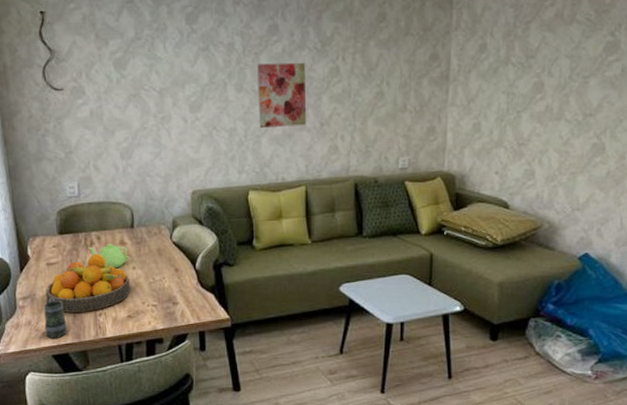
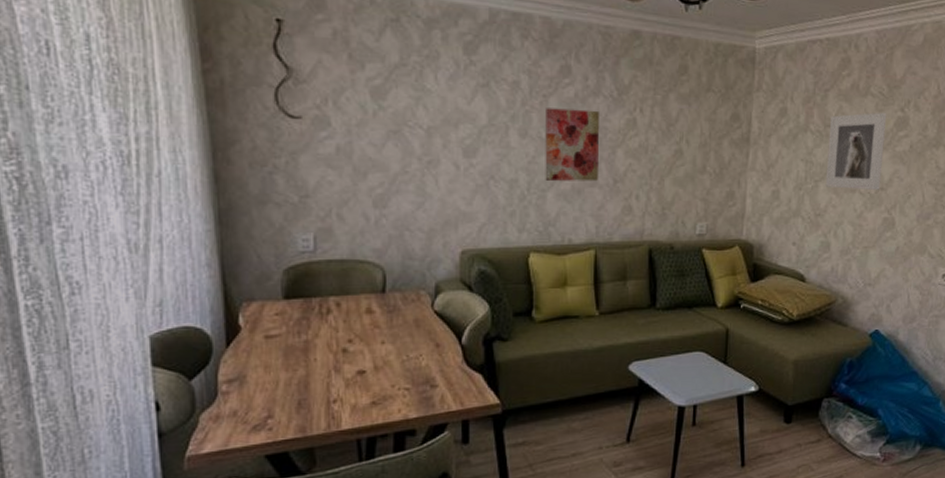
mug: present [44,297,67,338] -> none [256,380,288,433]
fruit bowl: present [45,253,131,313] -> none [260,324,377,400]
teapot: present [88,243,130,269] -> none [323,311,378,343]
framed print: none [528,38,595,117] -> present [825,112,887,190]

